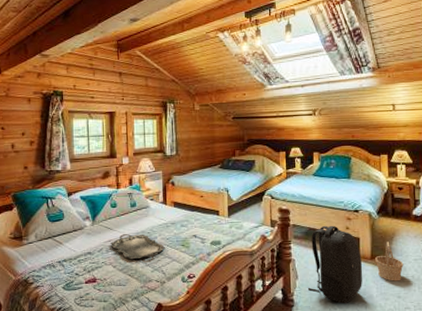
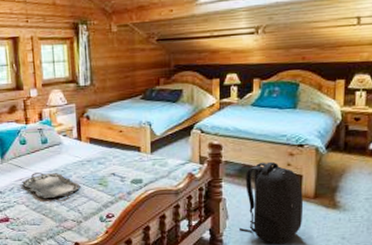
basket: present [374,242,404,282] -> none [318,179,353,222]

